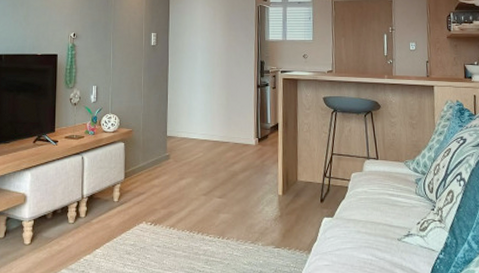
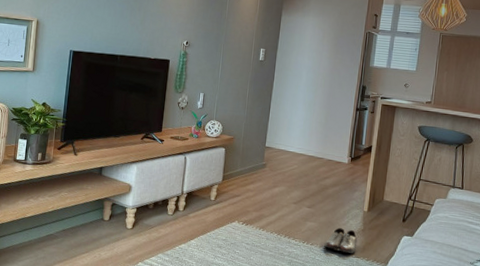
shoe: none [241,217,276,245] -> present [324,228,358,254]

